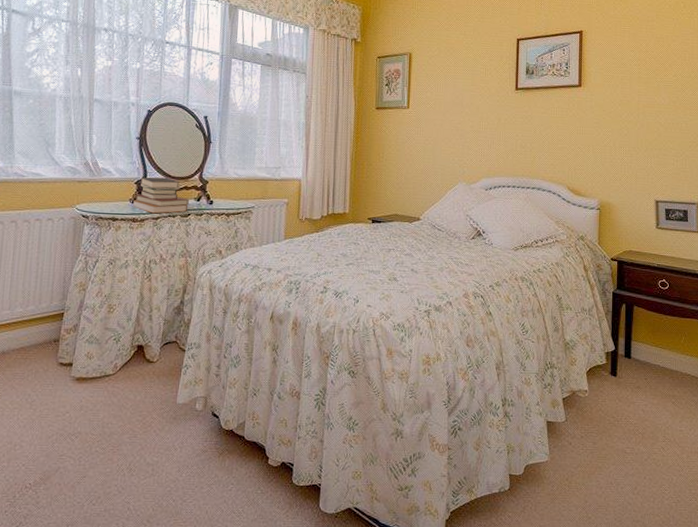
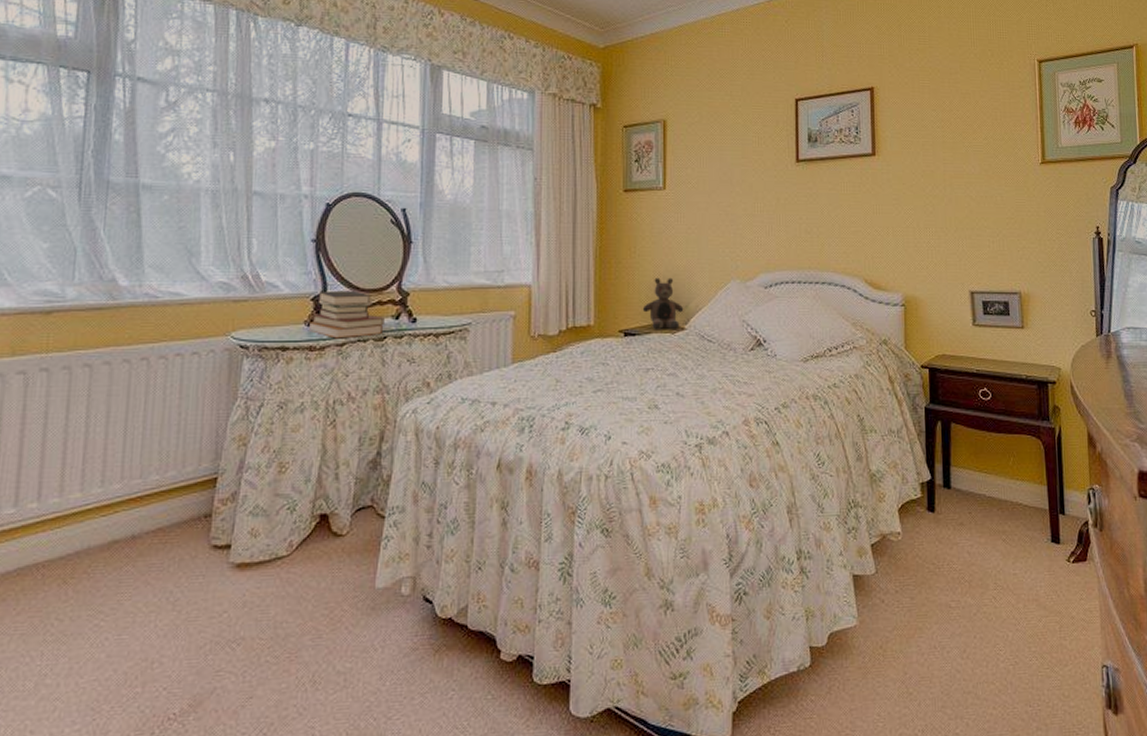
teddy bear: none [387,178,420,220] -> present [642,277,684,331]

